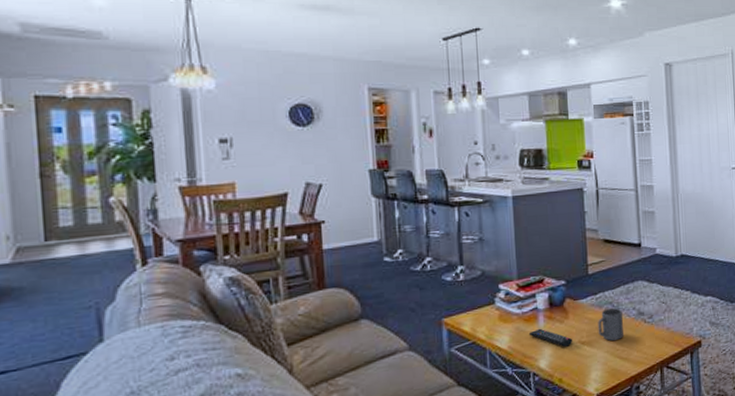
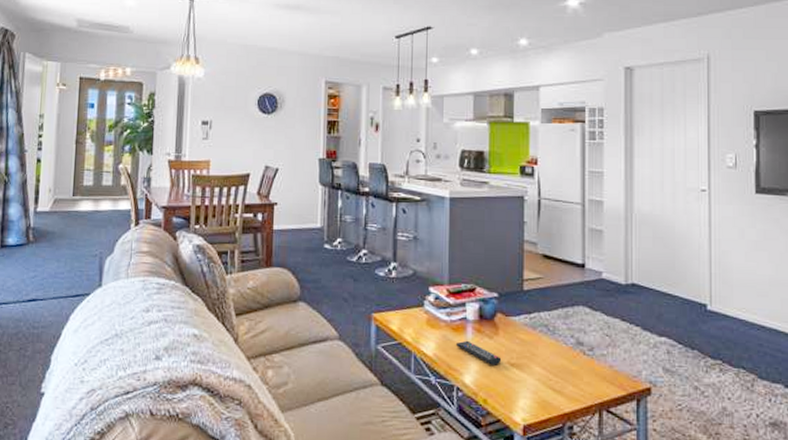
mug: present [598,308,623,341] -> none [530,331,558,368]

